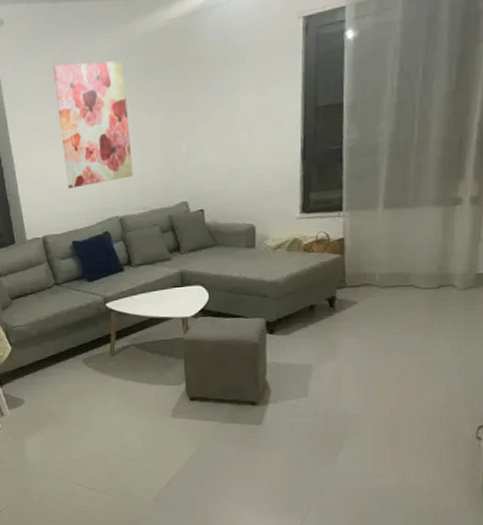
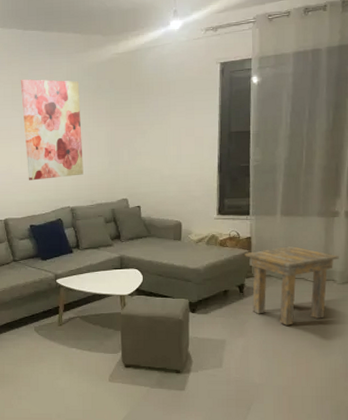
side table: none [336,246,461,344] -> present [245,246,339,325]

